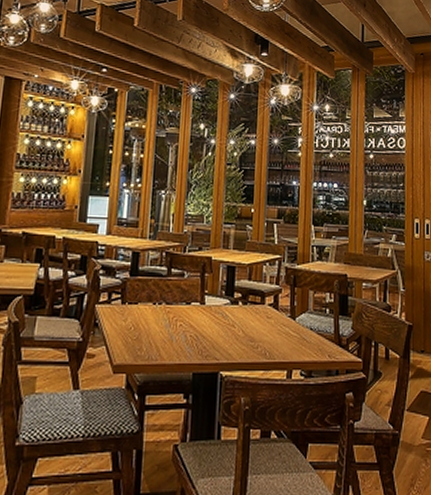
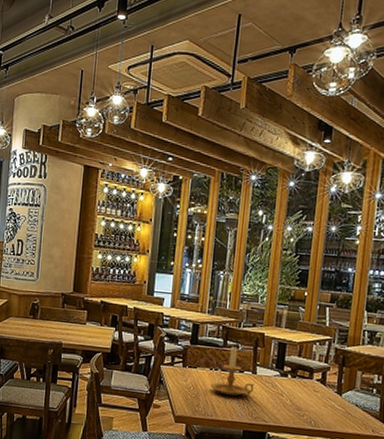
candle holder: none [155,273,203,334] -> present [211,345,254,397]

